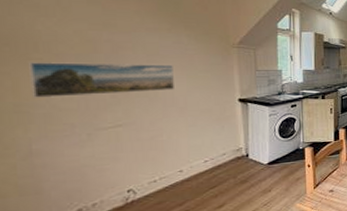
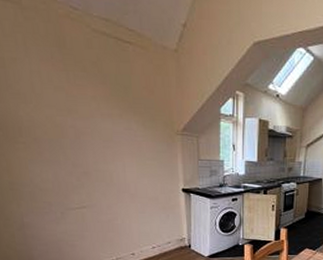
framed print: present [27,62,176,98] -> none [15,145,127,178]

